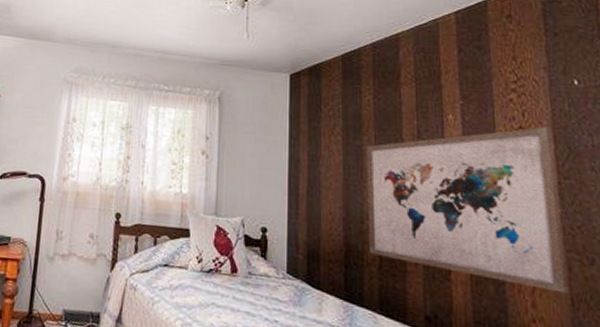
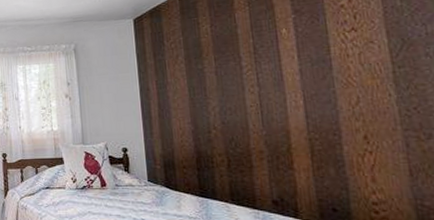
wall art: present [366,126,568,294] -> none [208,24,407,167]

